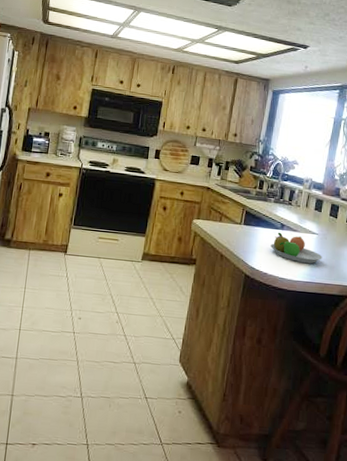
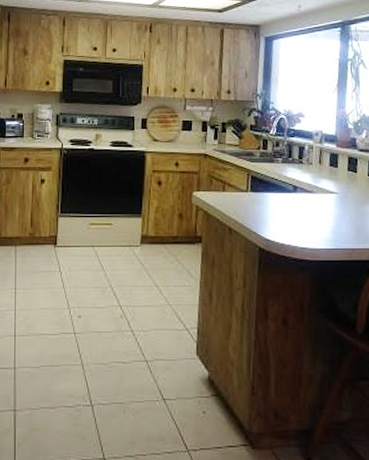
fruit bowl: present [271,232,323,263] -> none [284,196,346,227]

